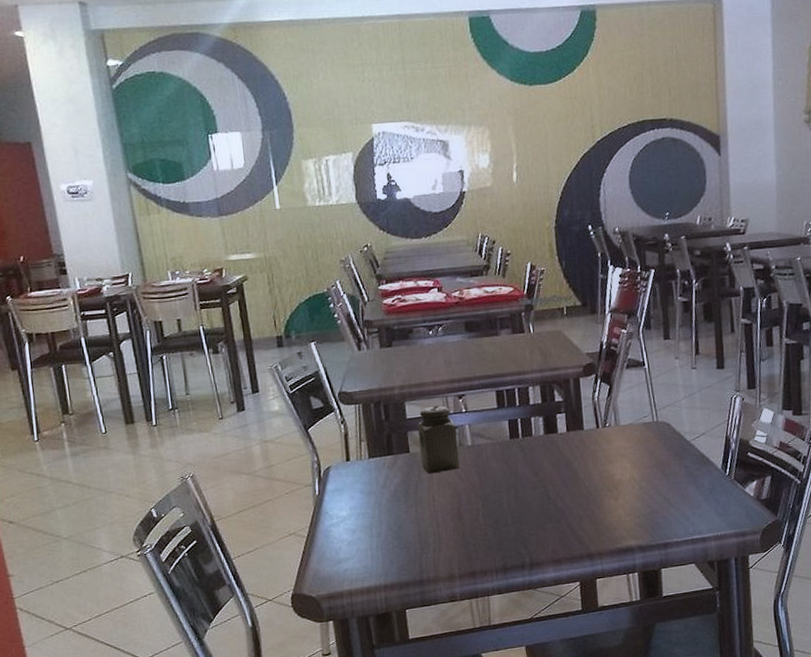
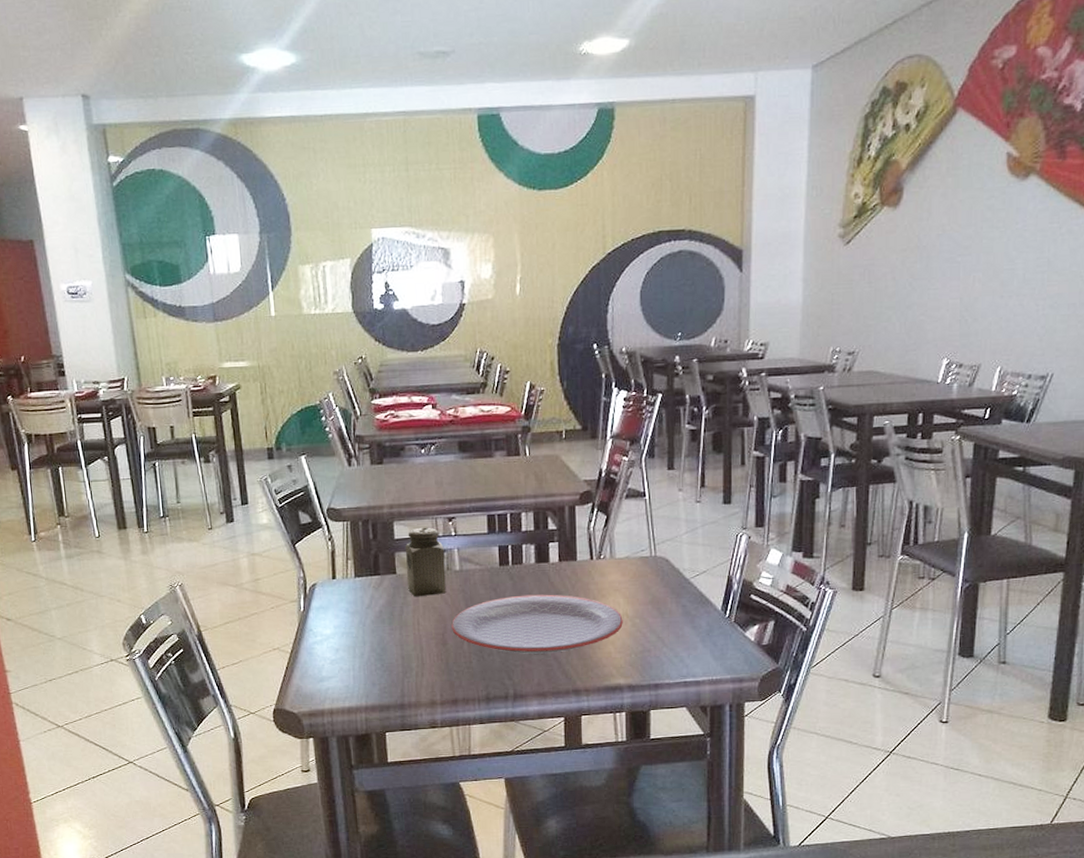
plate: none [466,463,631,523] -> present [451,594,623,654]

